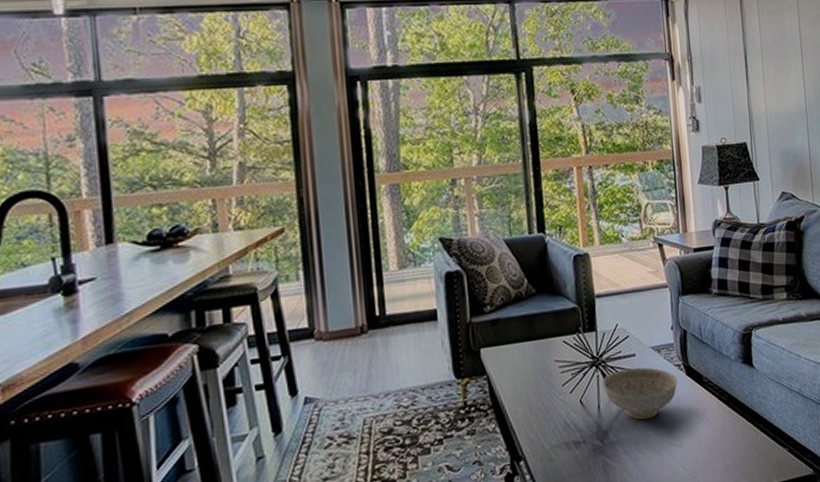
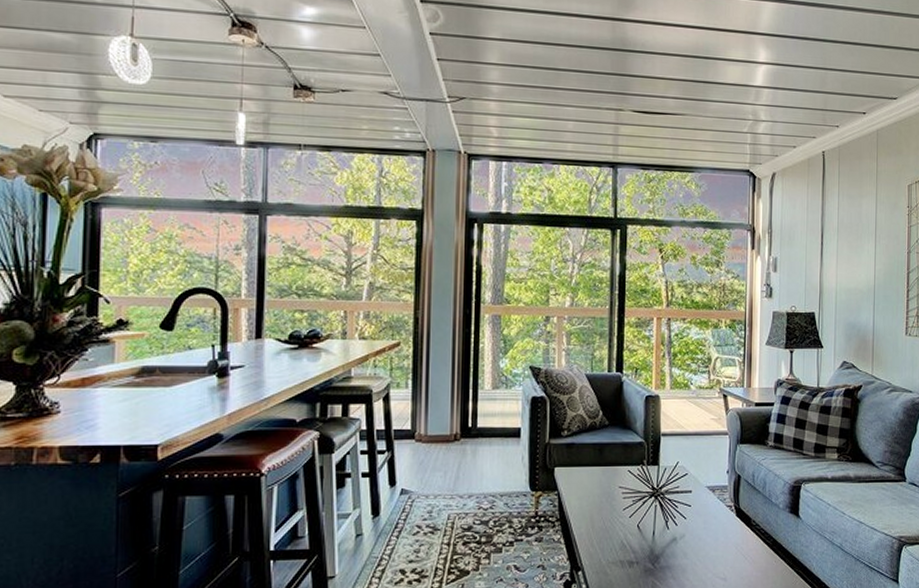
decorative bowl: present [602,367,678,420] -> none [659,503,728,551]

